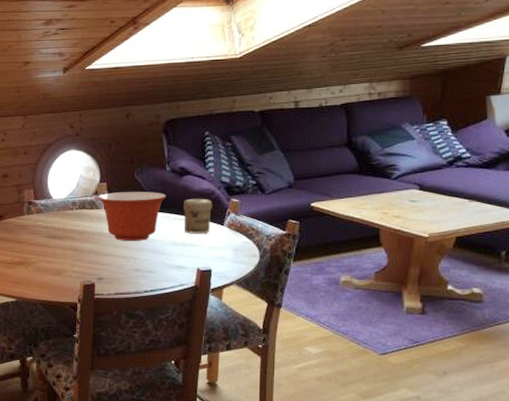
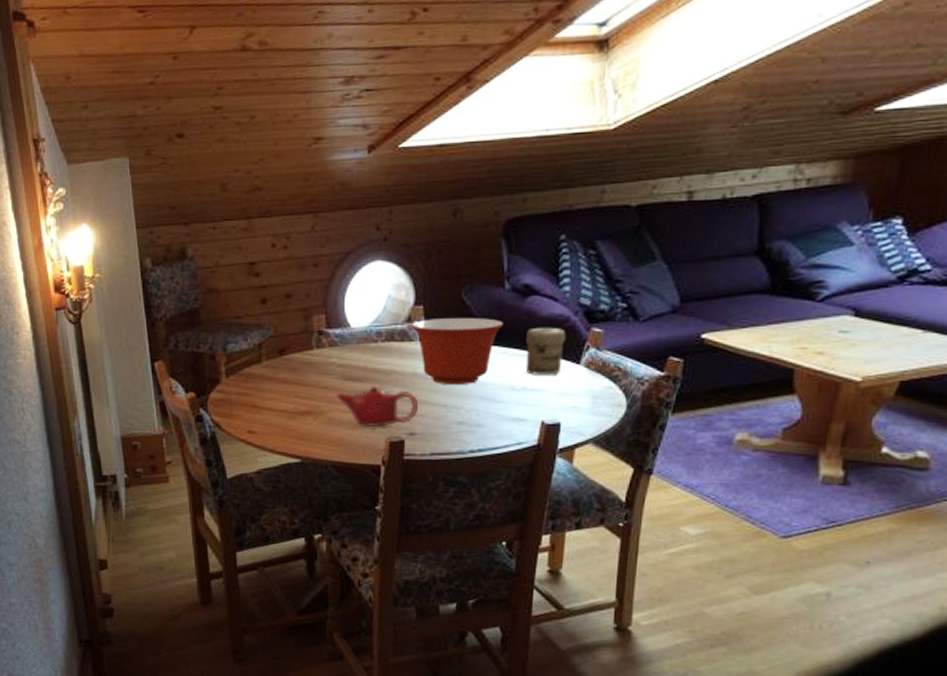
teapot: none [42,242,105,273] -> present [335,385,419,427]

